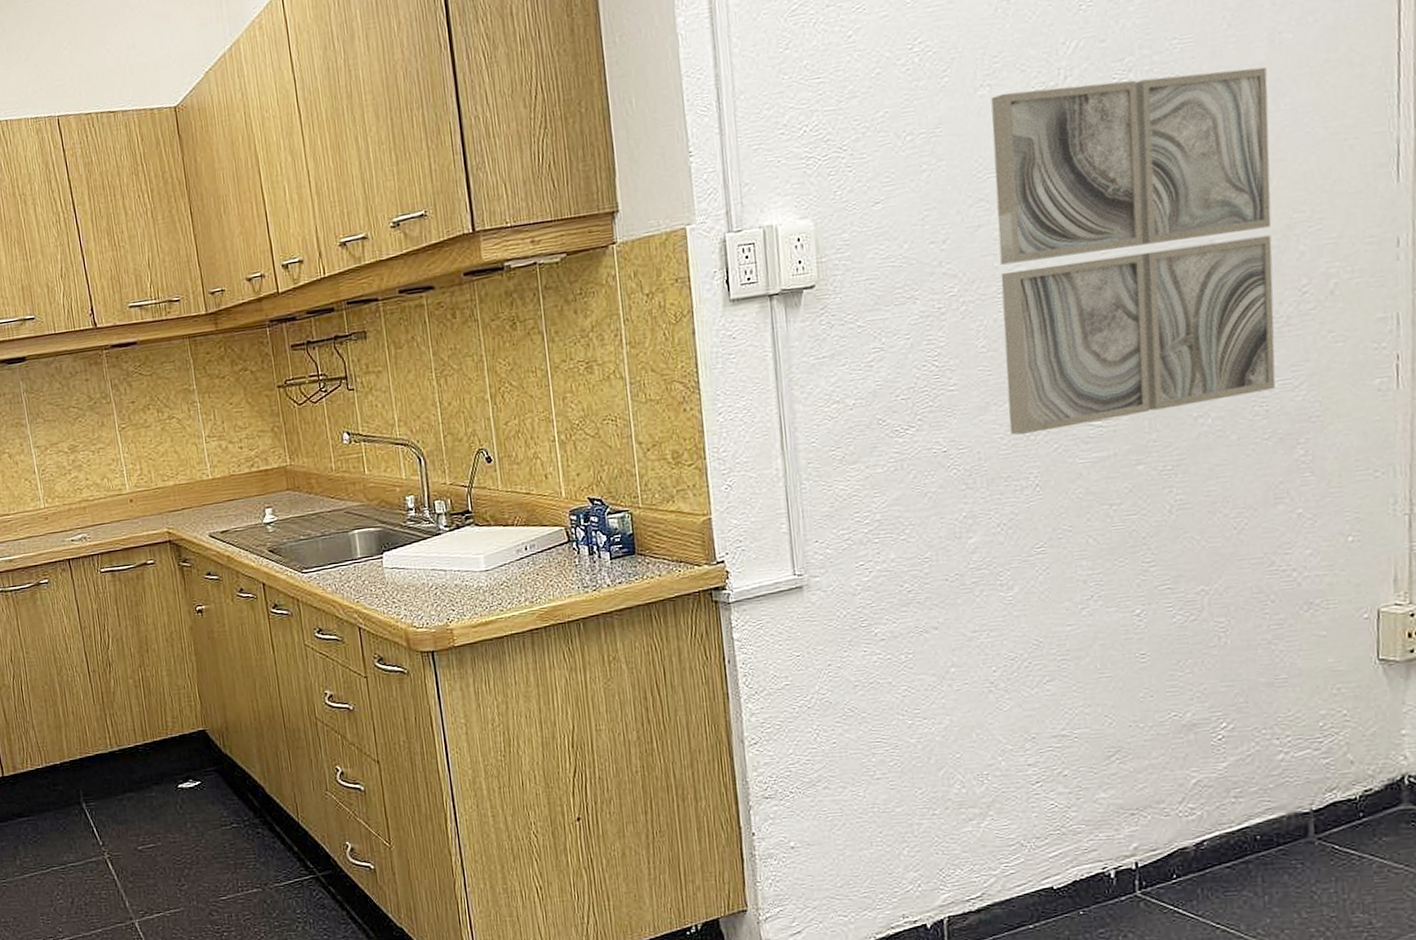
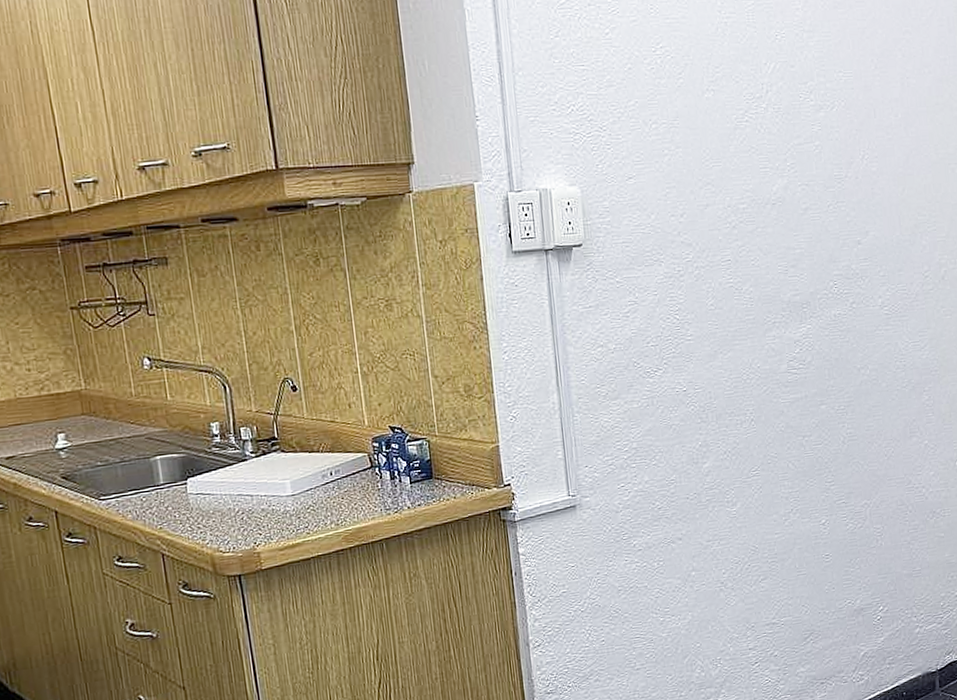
wall art: present [991,66,1276,435] -> none [714,98,910,379]

